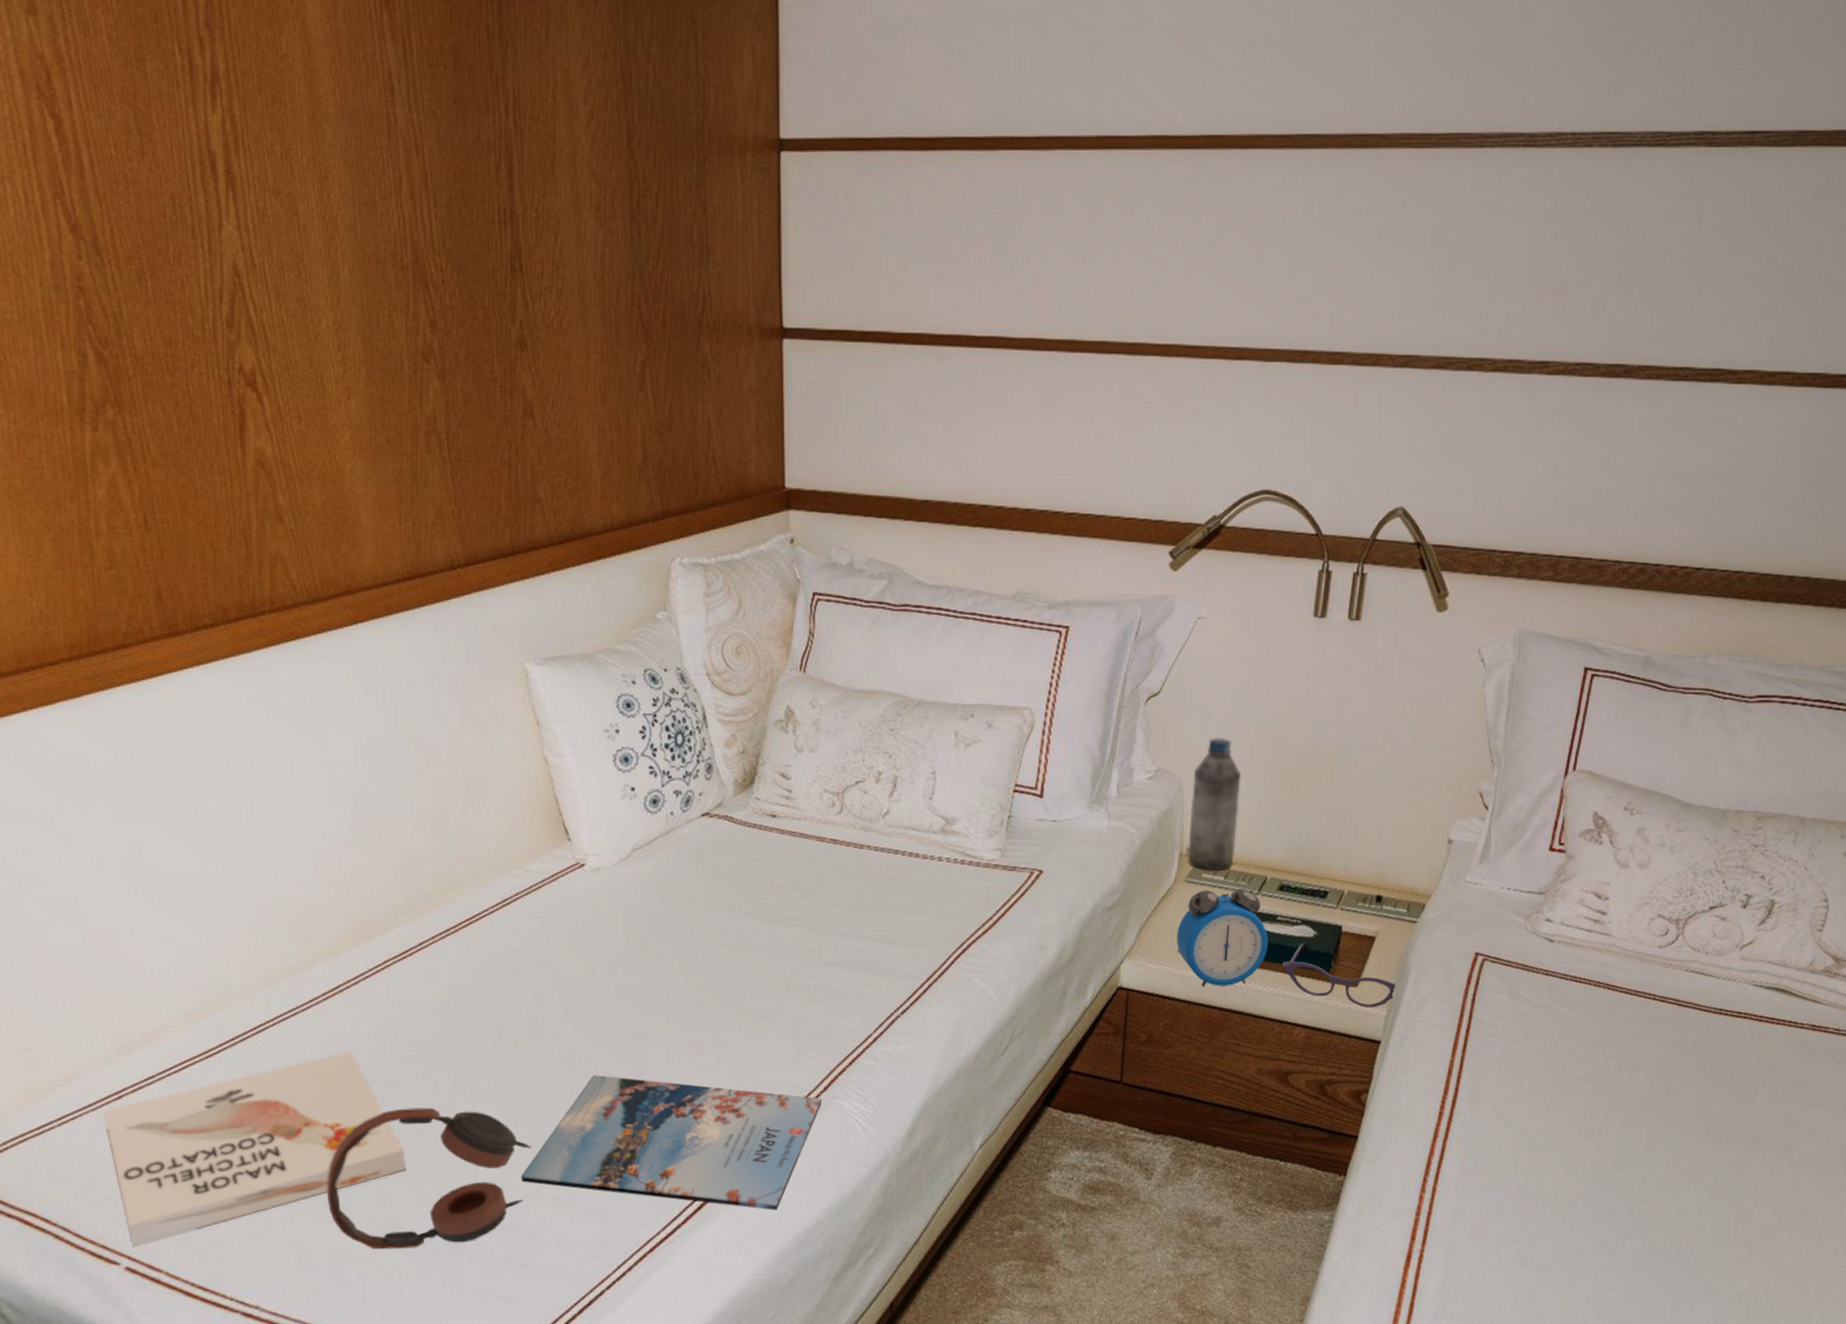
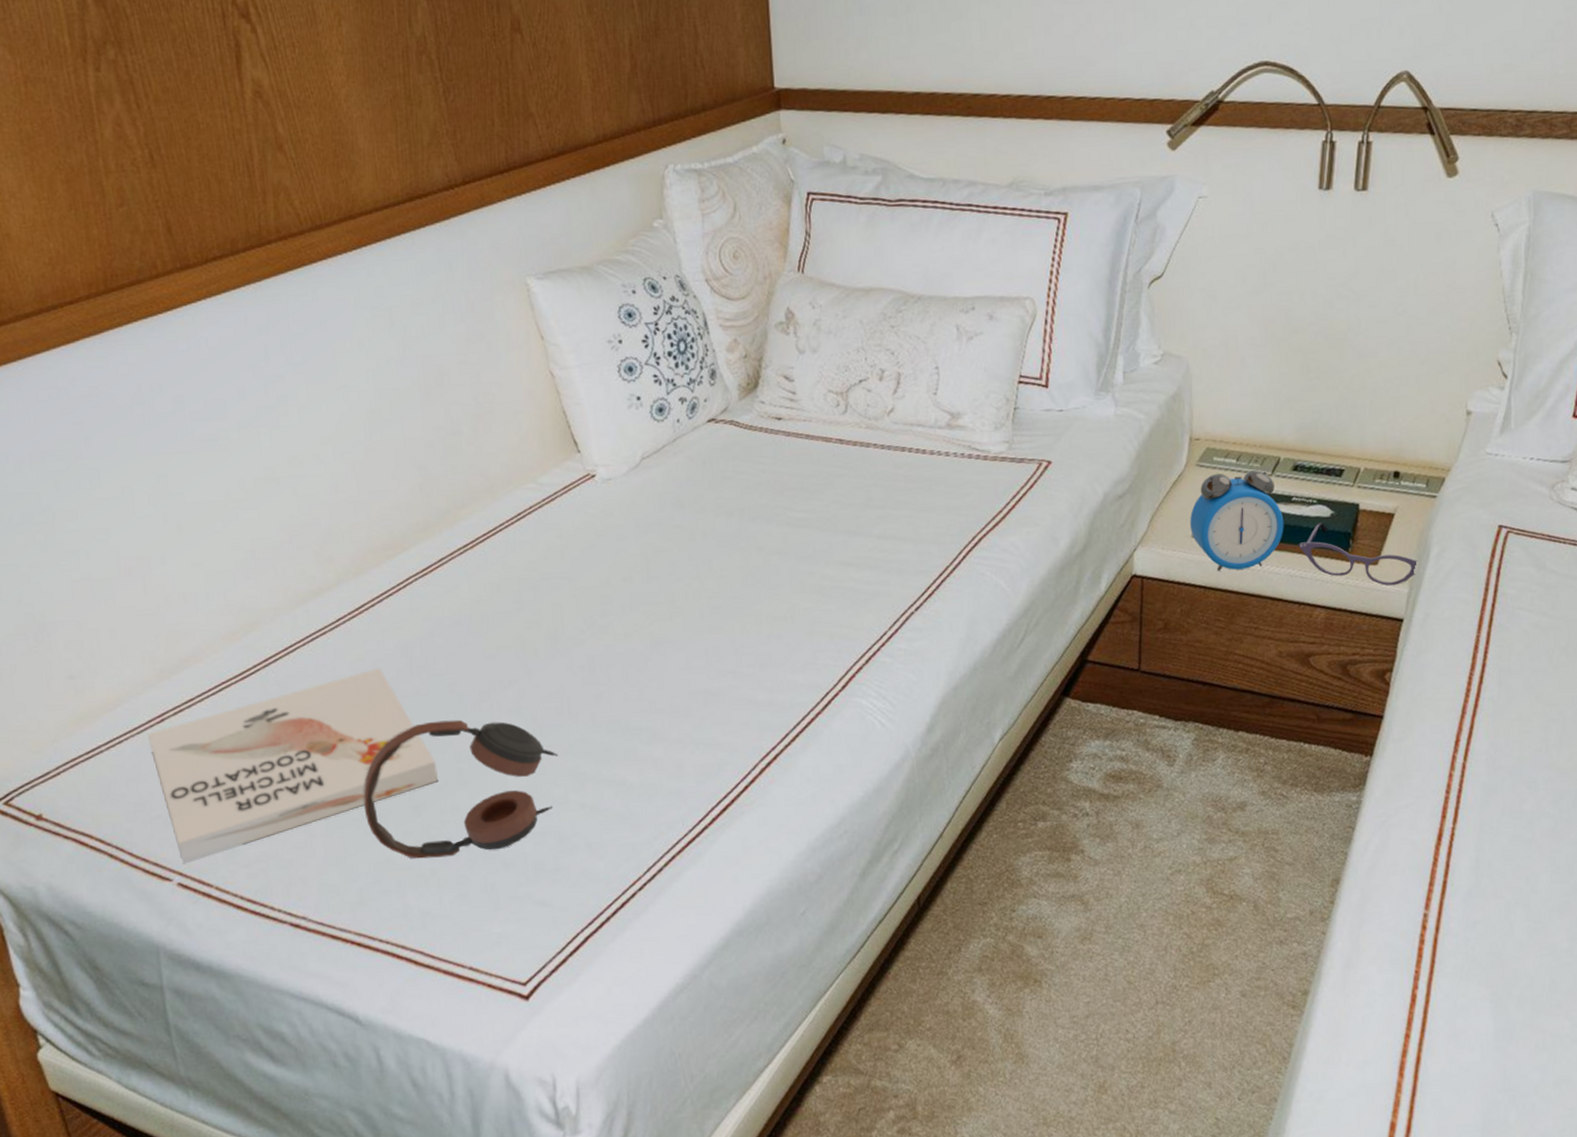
magazine: present [520,1075,821,1211] -> none [549,682,840,809]
water bottle: present [1187,738,1241,871] -> none [1197,318,1249,454]

